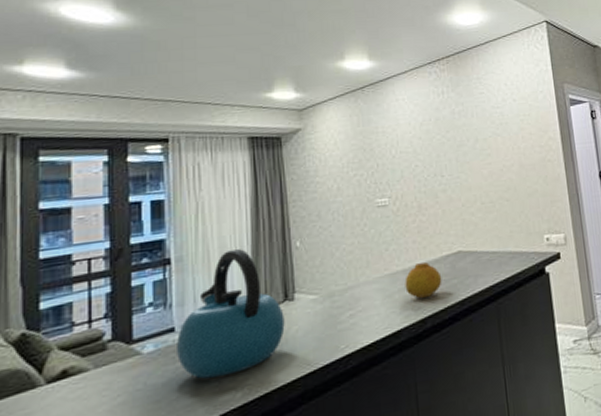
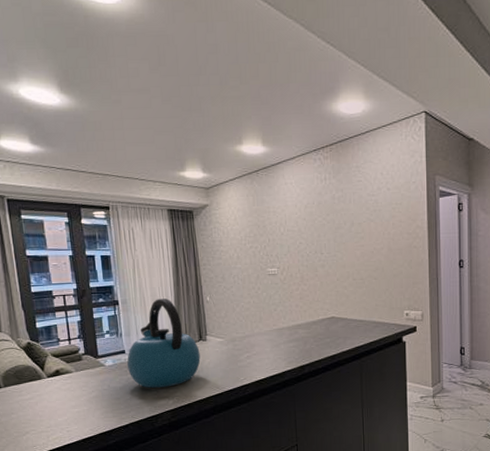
fruit: present [405,262,442,298] -> none [289,323,318,350]

